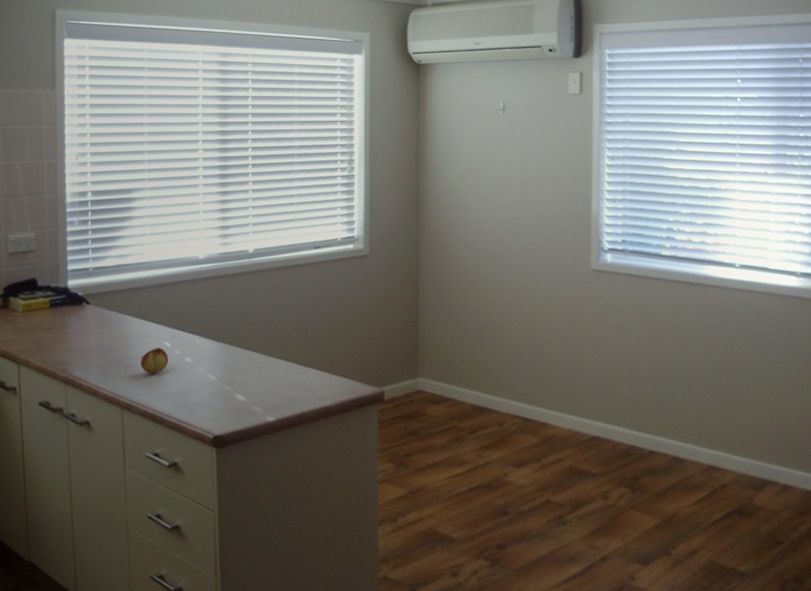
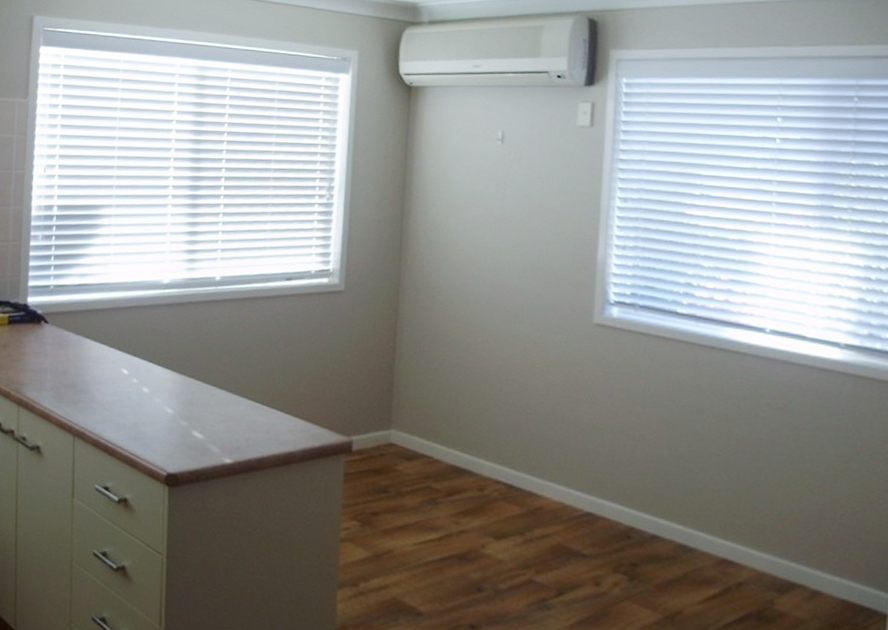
fruit: present [140,348,169,373] -> none [96,374,126,402]

